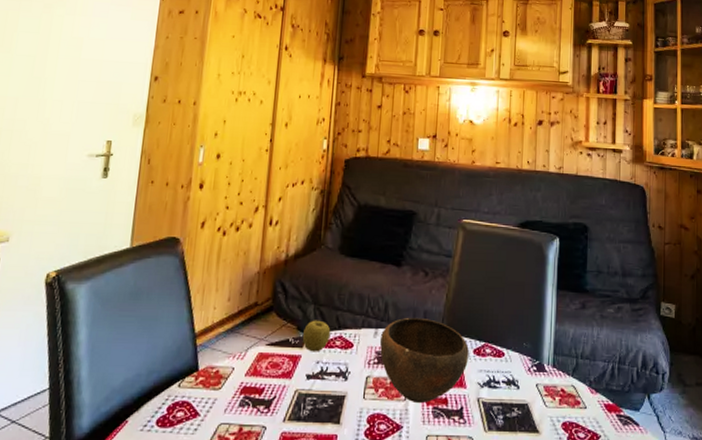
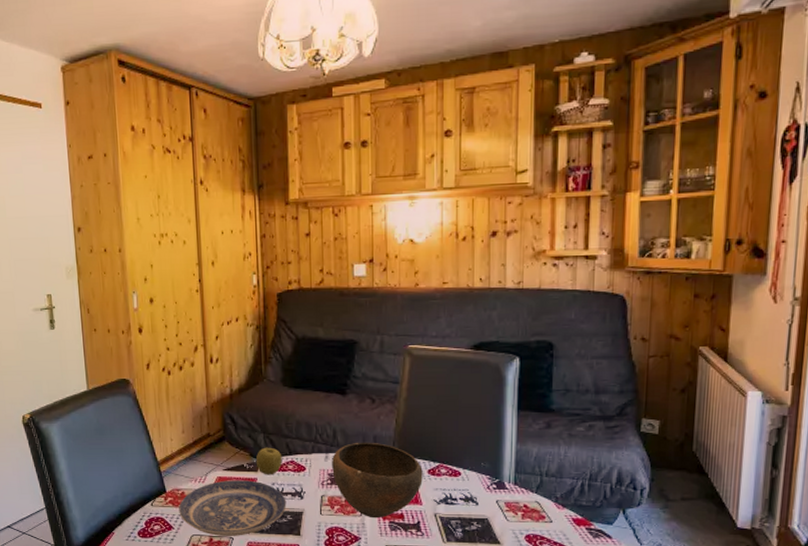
plate: none [209,357,330,425] -> present [179,480,287,536]

